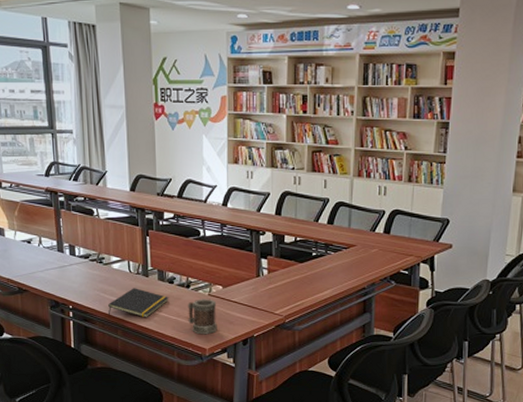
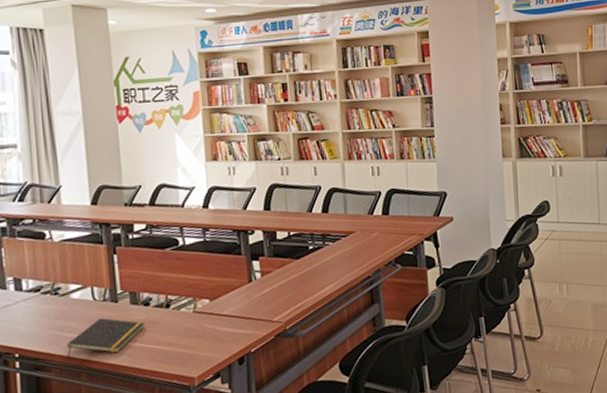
mug: present [188,299,217,335] -> none [168,316,207,362]

